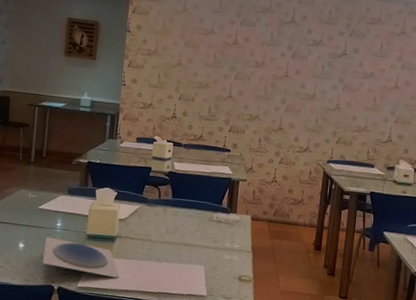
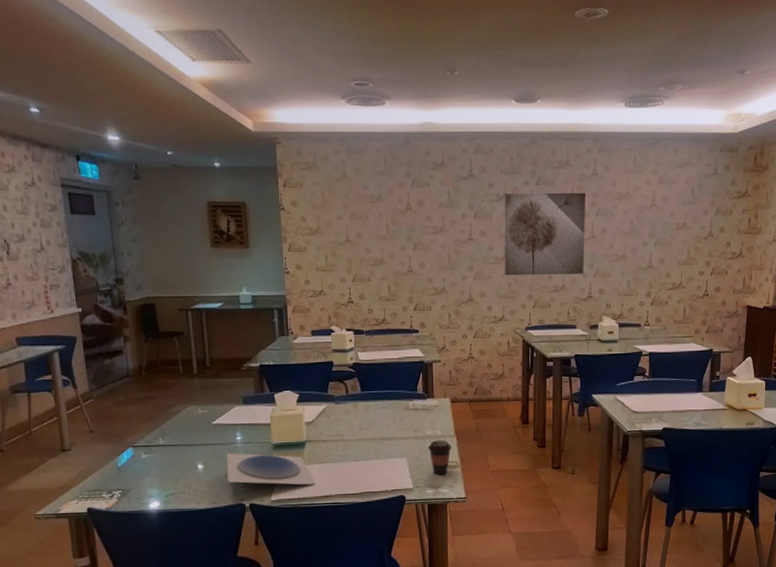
coffee cup: none [225,253,247,287] -> present [428,440,452,474]
wall art: none [313,40,394,119] -> present [504,192,586,276]

